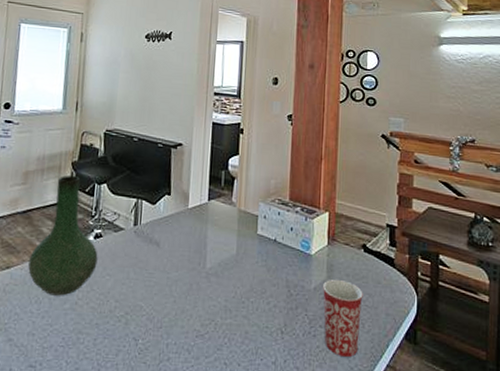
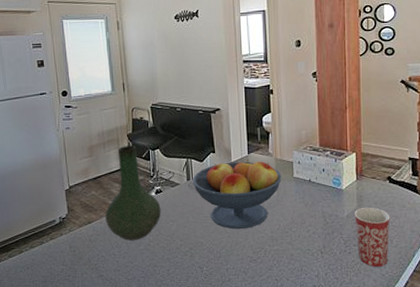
fruit bowl: none [139,206,244,294] -> present [192,159,282,230]

